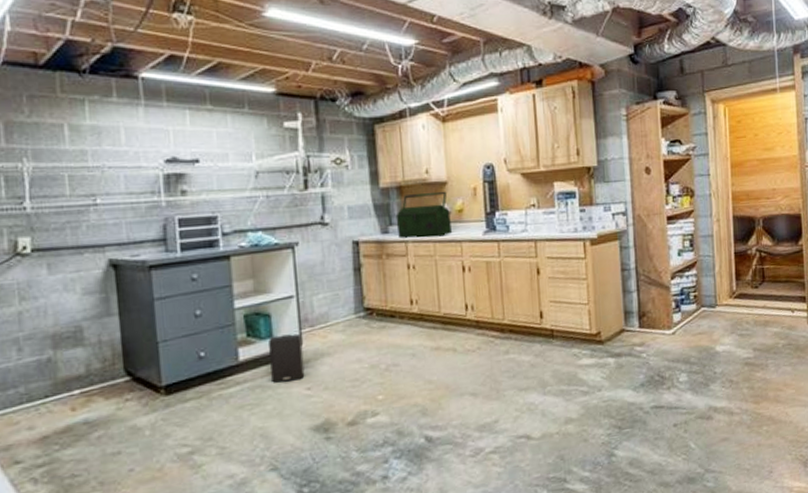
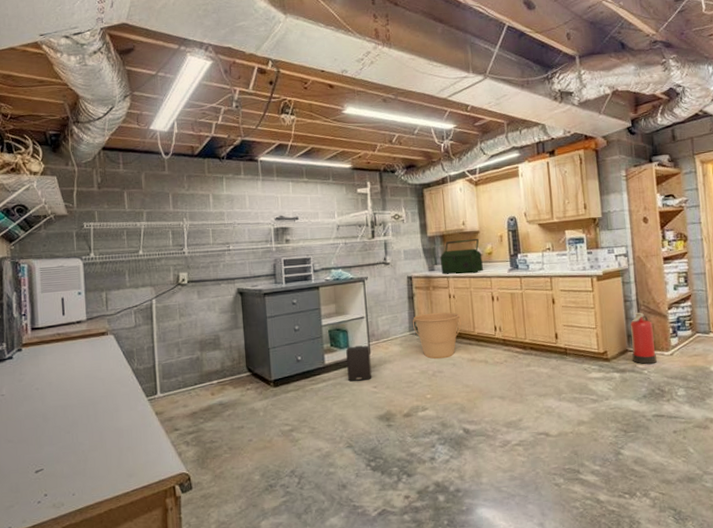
bucket: none [358,287,423,349] -> present [412,312,461,360]
fire extinguisher: none [628,283,657,347] -> present [631,312,657,365]

